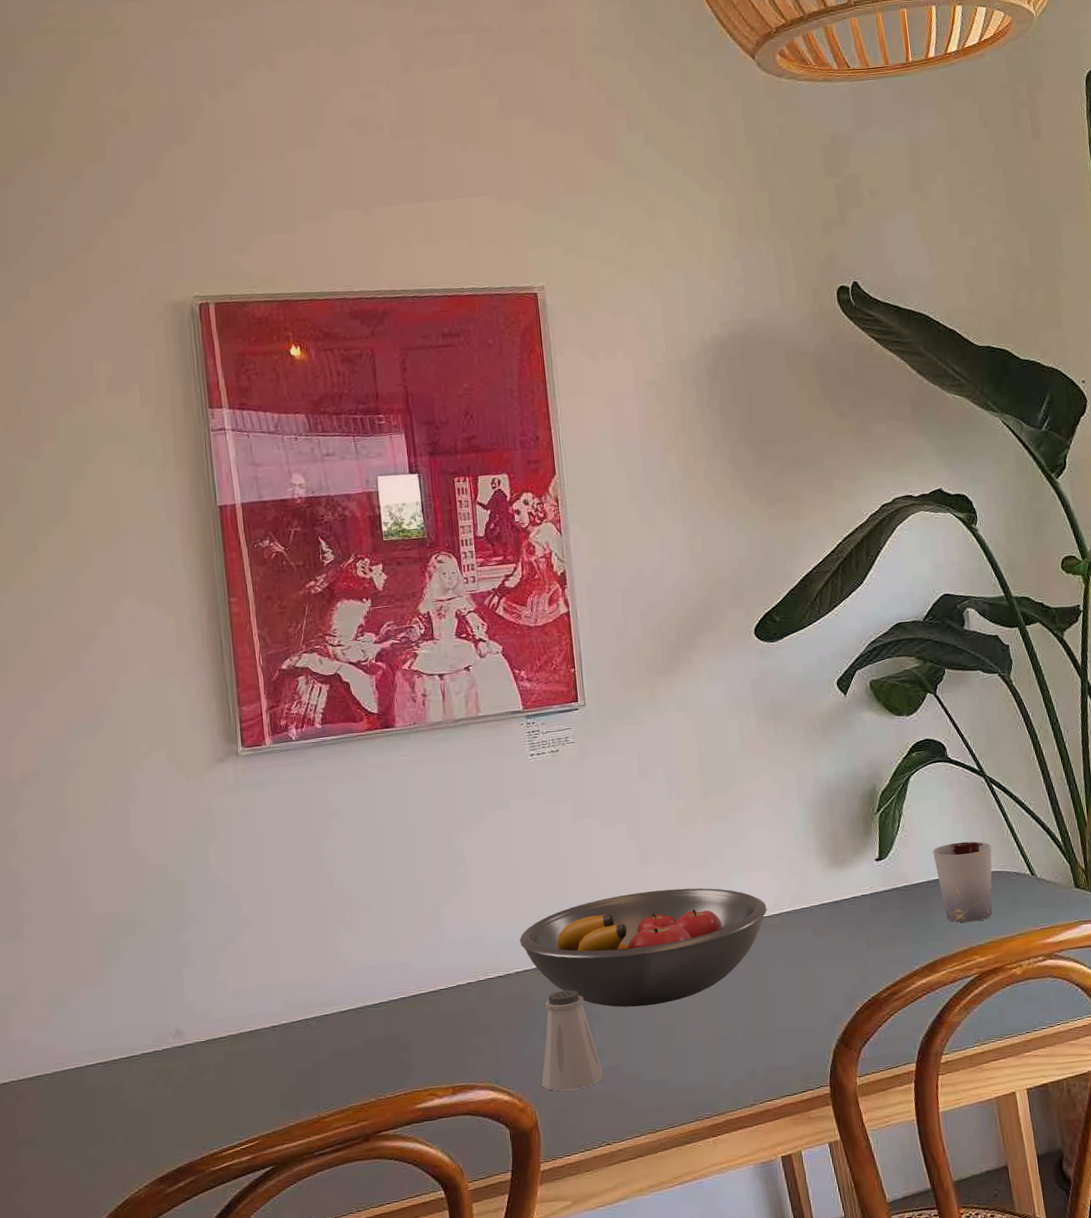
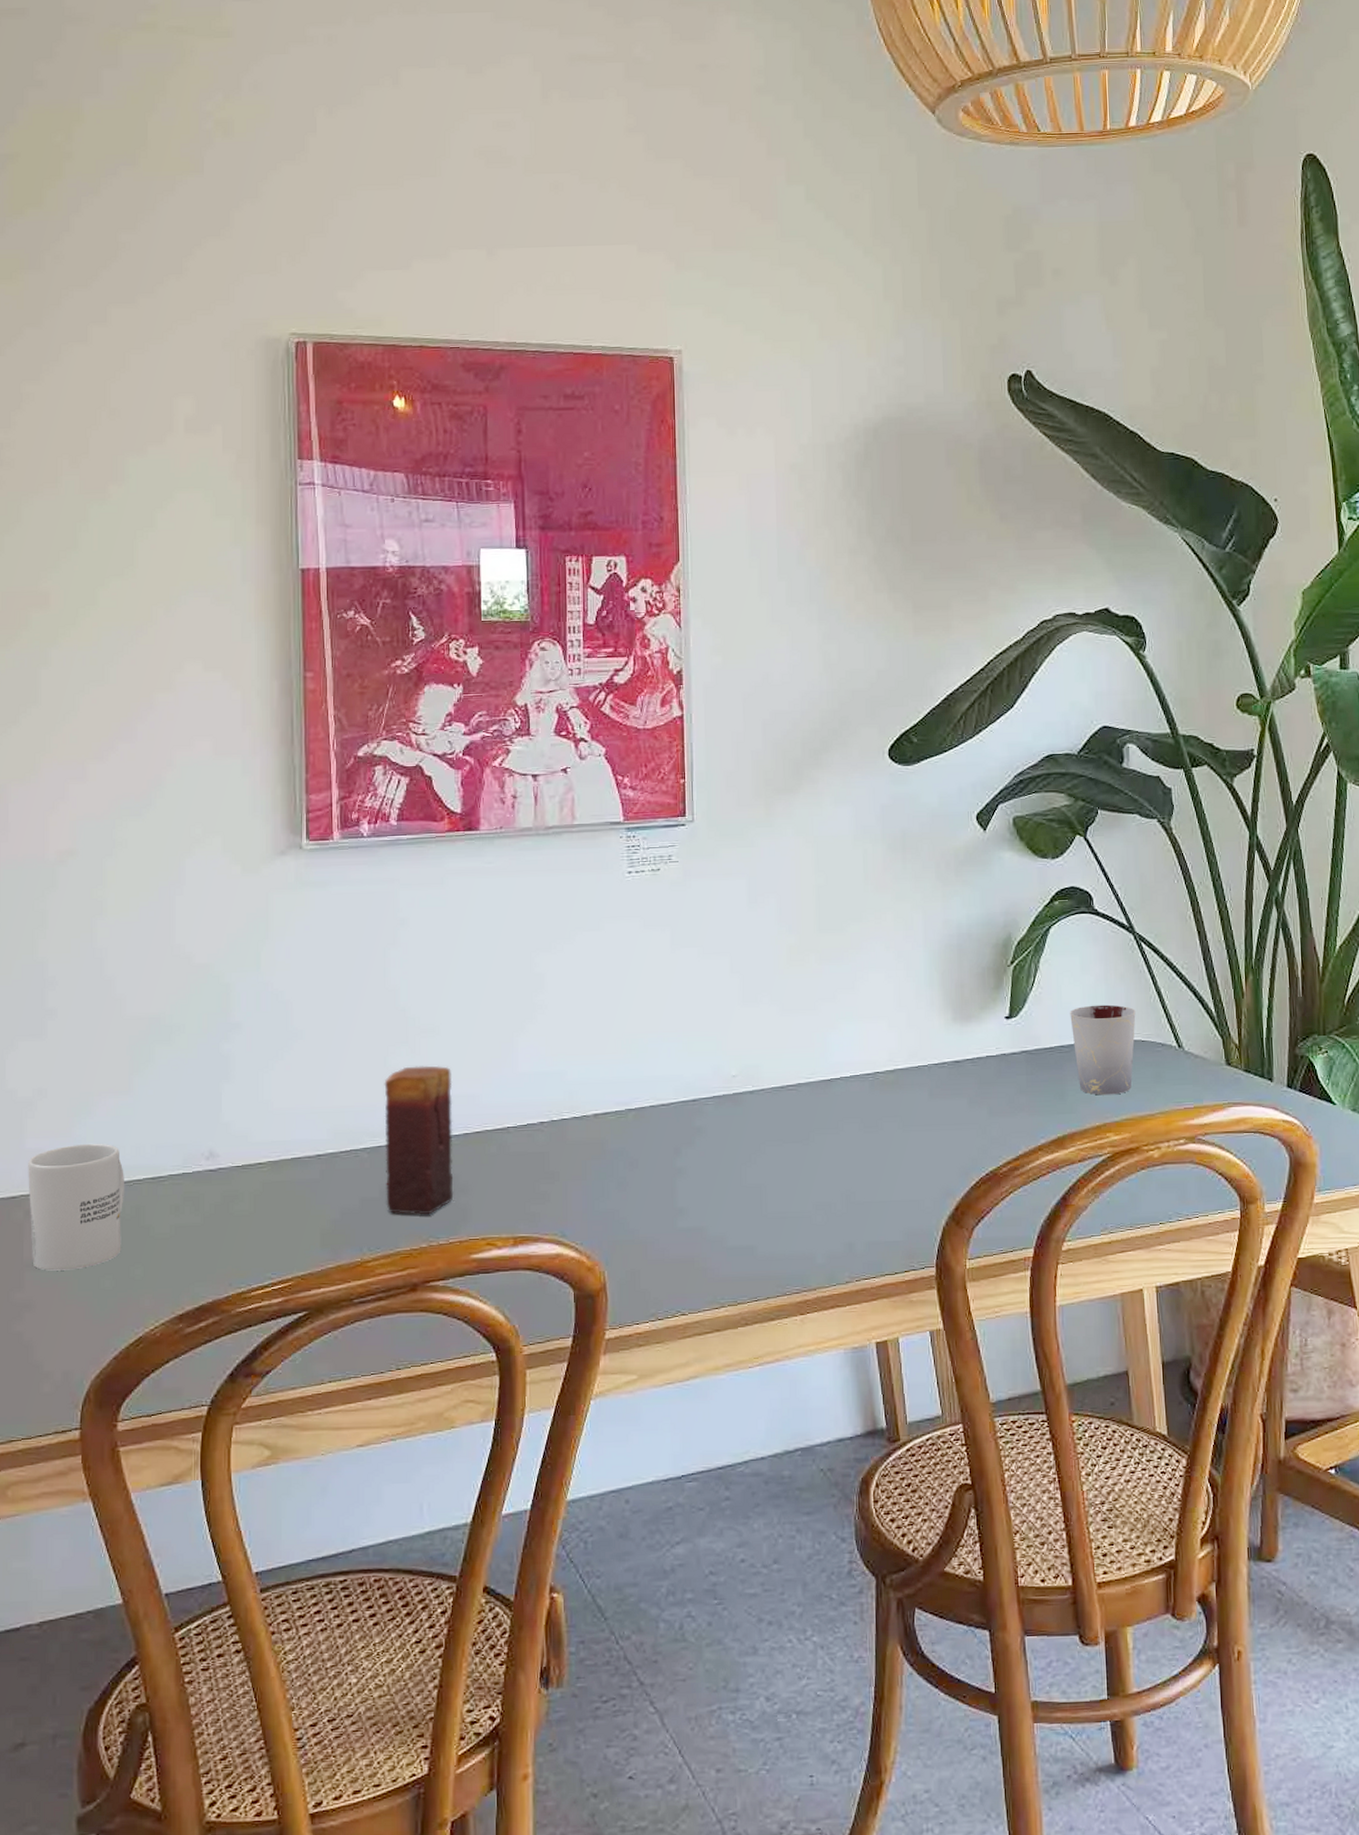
mug: none [15,1030,104,1147] -> present [28,1143,124,1271]
candle: none [327,939,397,1073] -> present [384,1065,454,1215]
fruit bowl: present [520,888,767,1008] -> none [601,1034,880,1163]
saltshaker: present [541,989,604,1091] -> none [614,1138,684,1251]

